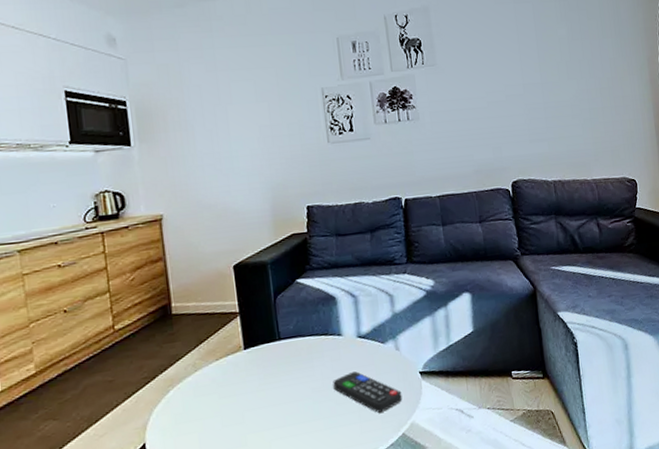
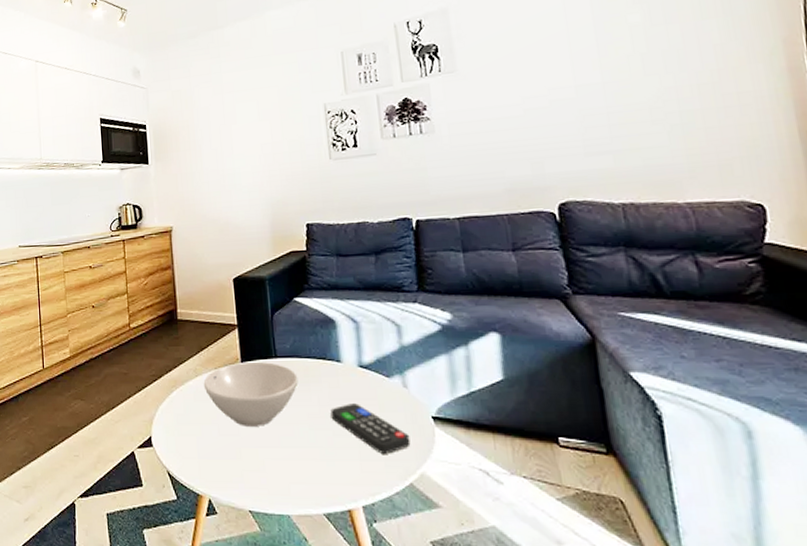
bowl: none [204,345,302,413] -> present [203,362,298,426]

